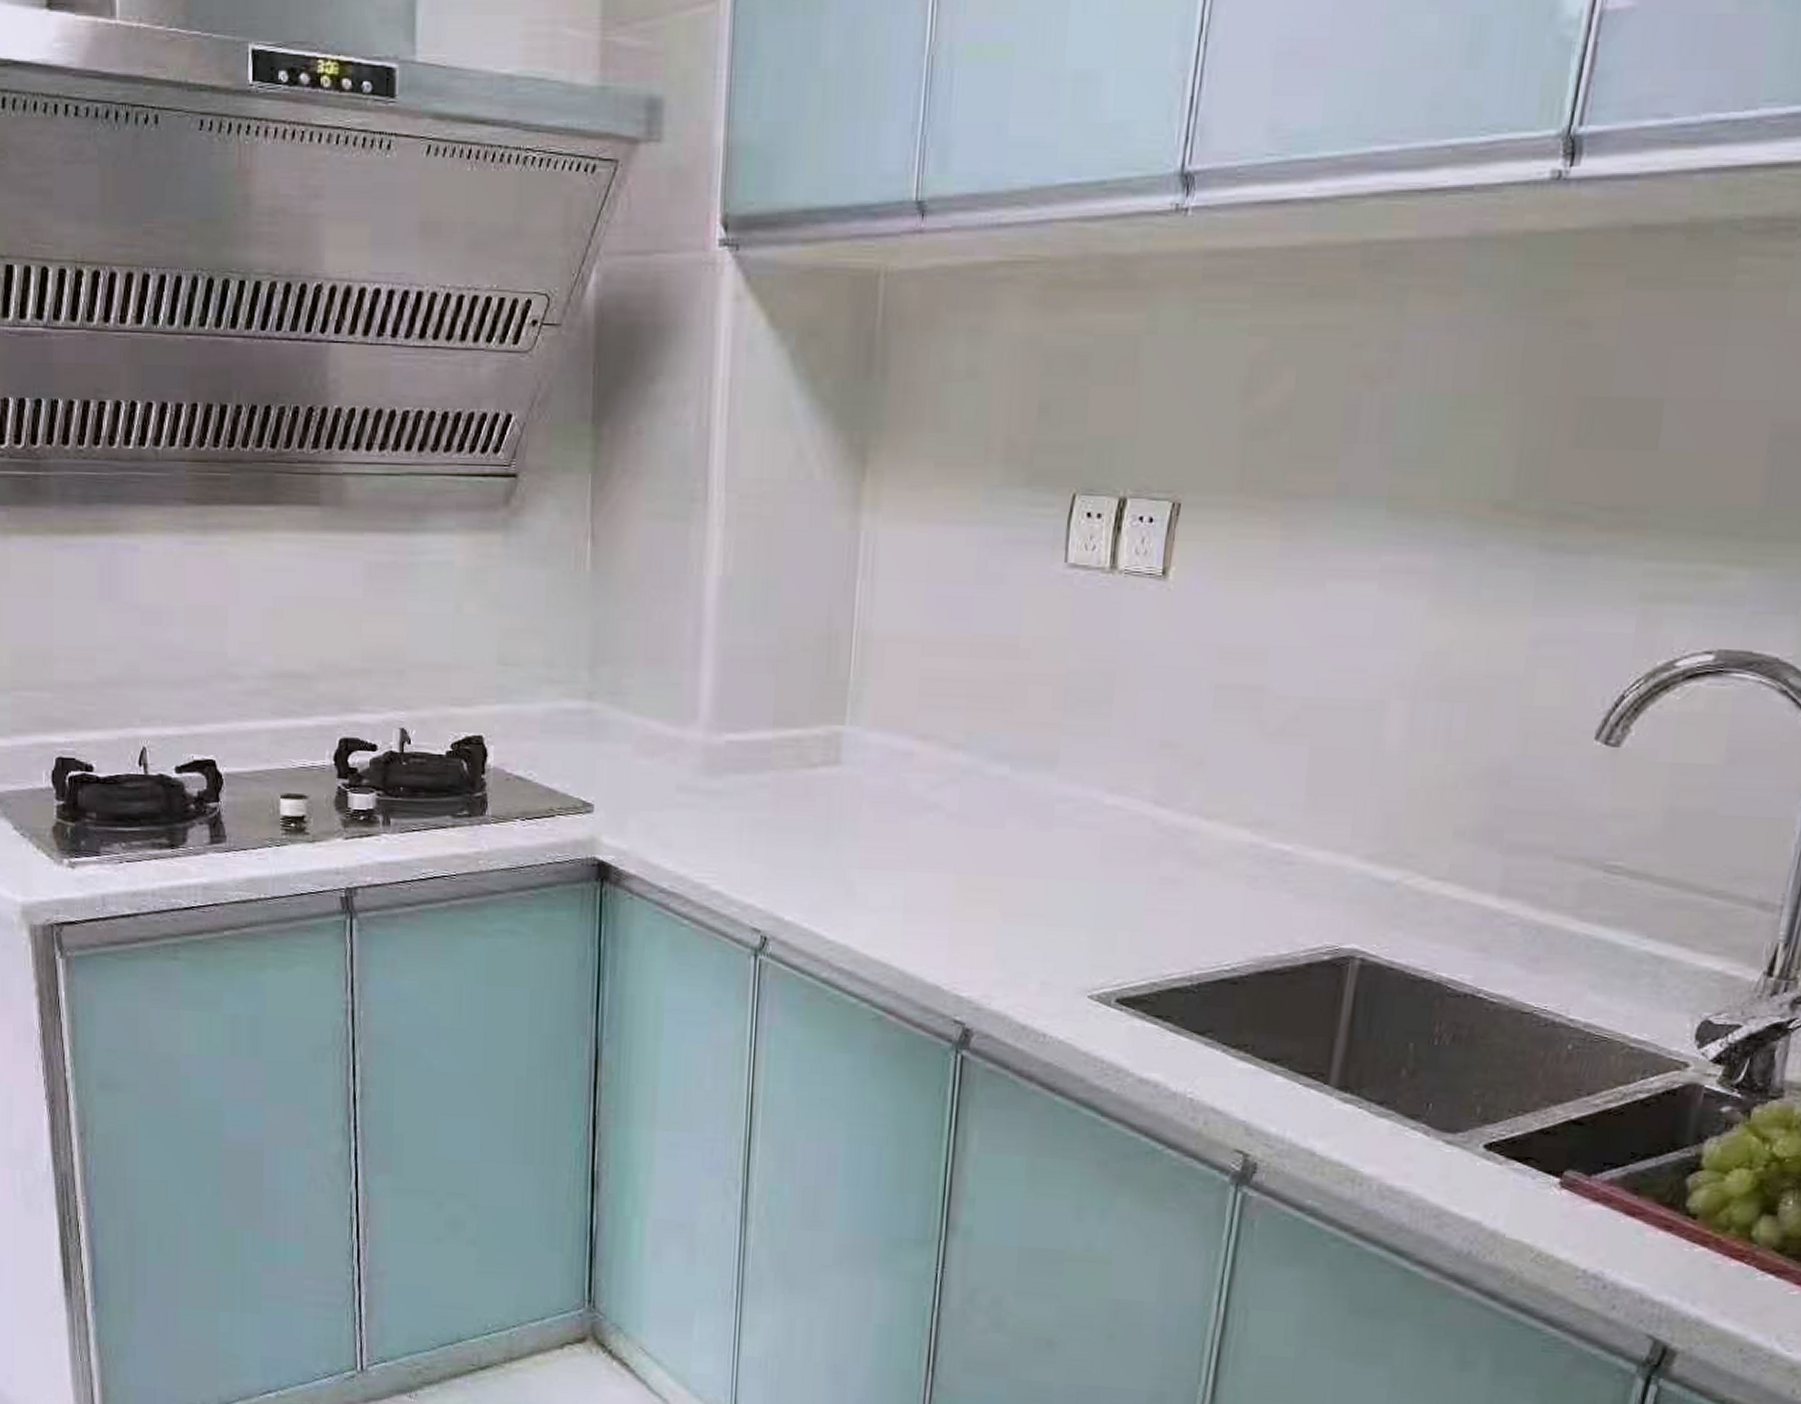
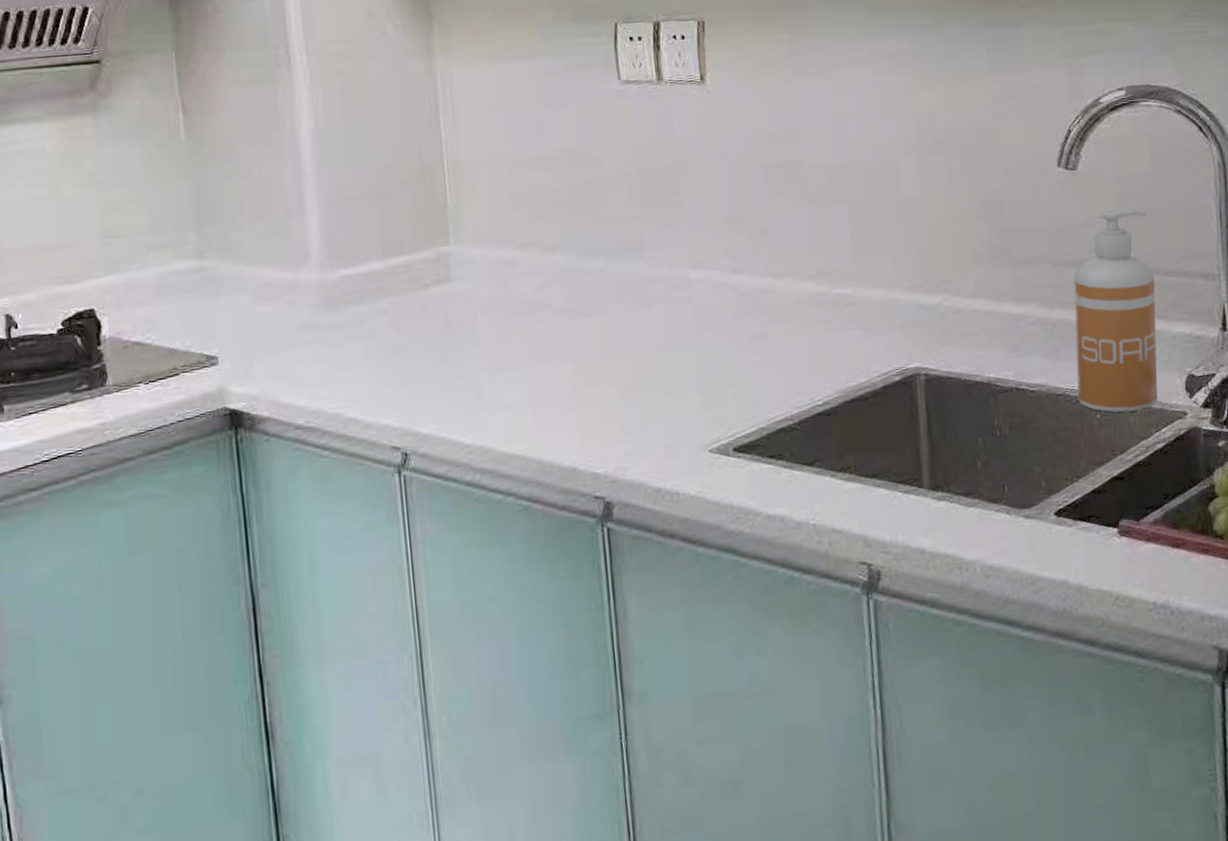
soap dispenser: none [1548,804,1702,1051] -> present [1074,210,1158,413]

